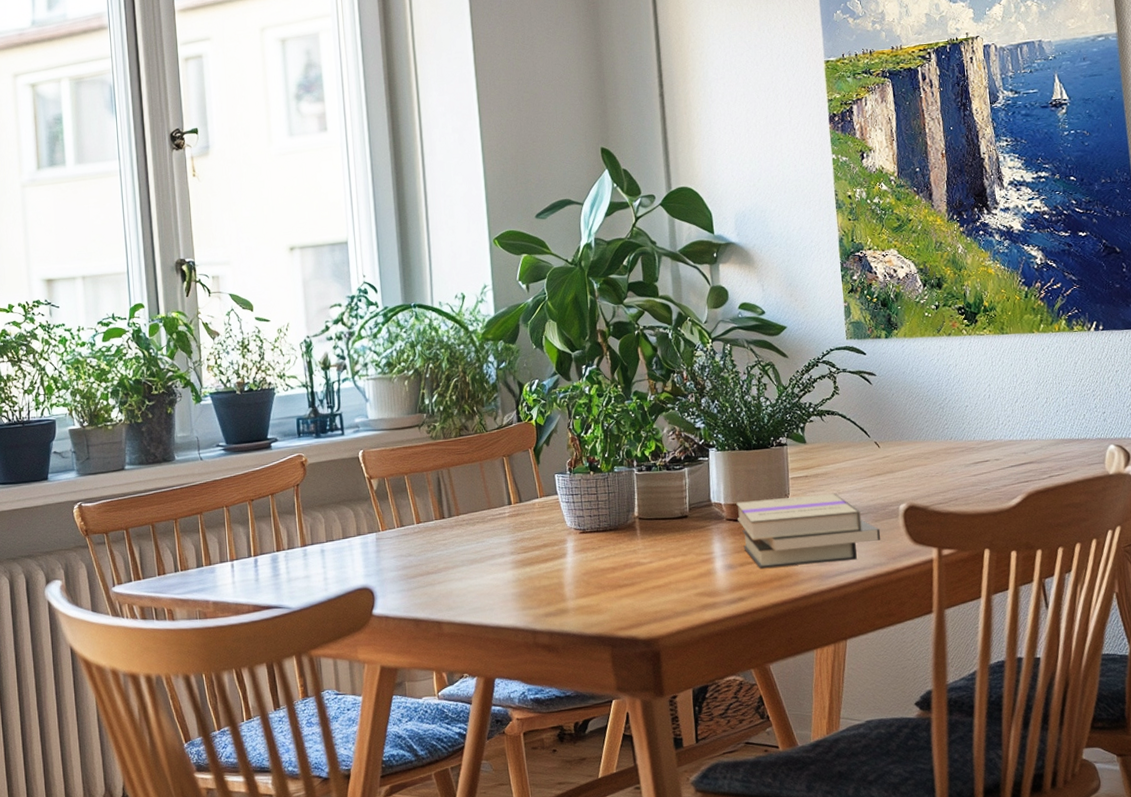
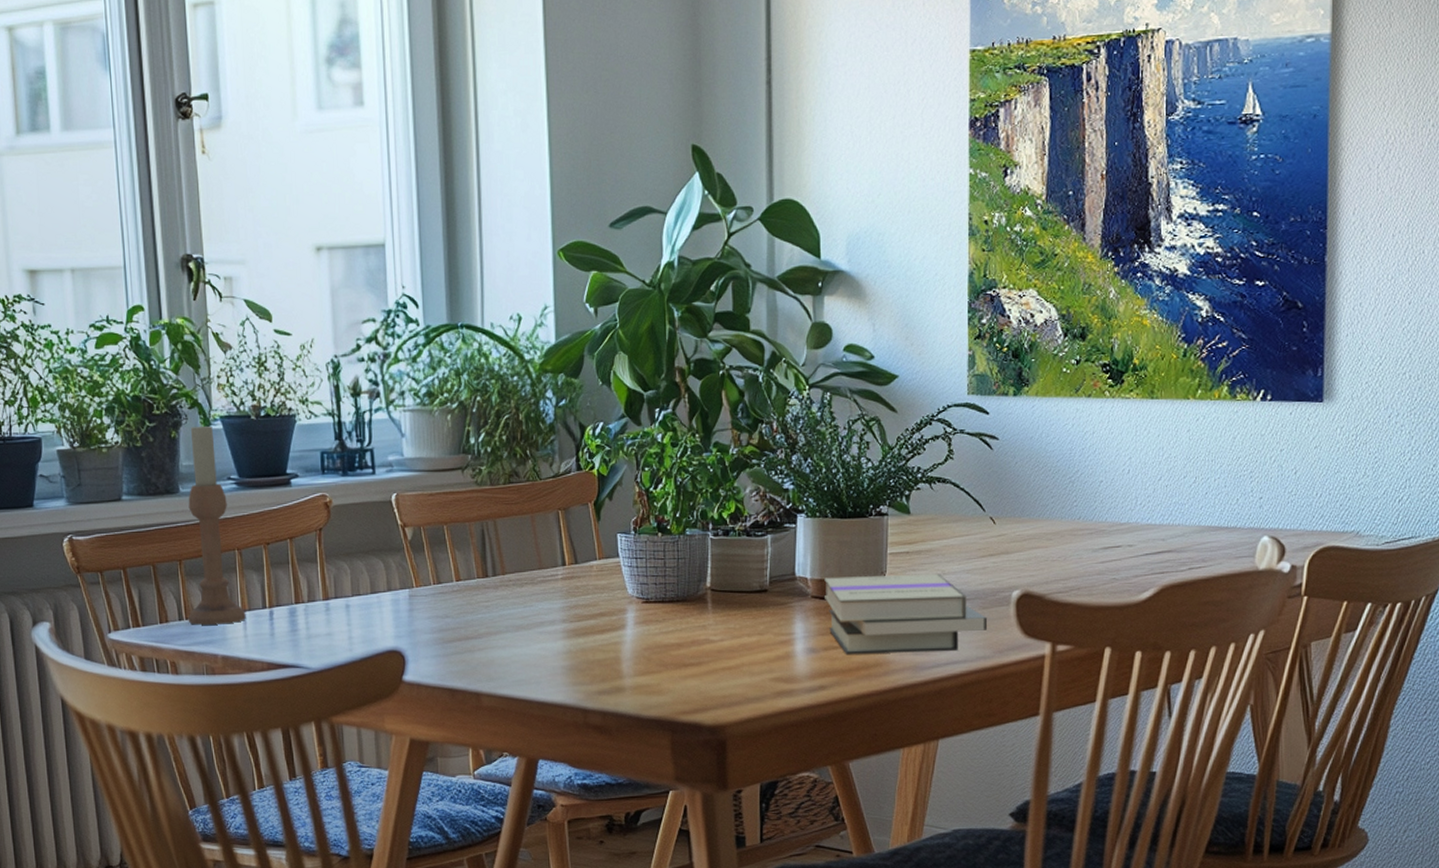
candlestick: none [182,399,234,575] -> present [188,423,246,625]

